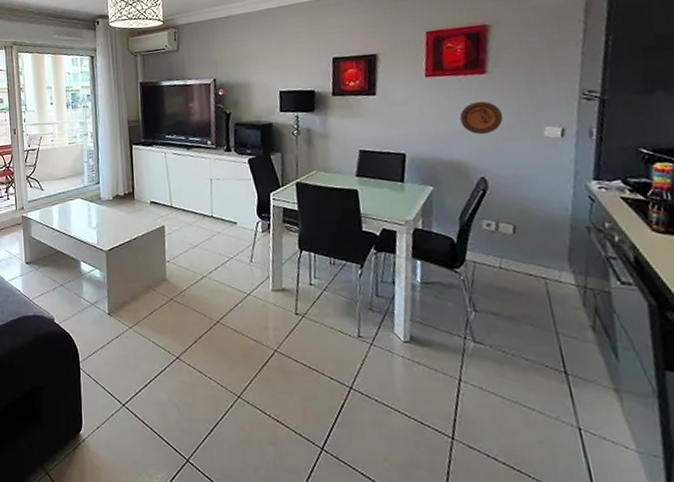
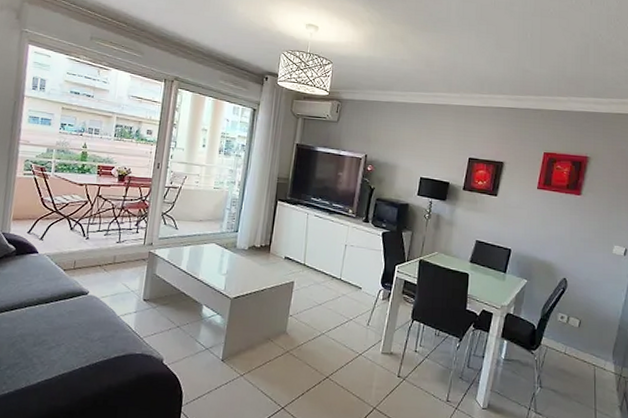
decorative plate: present [460,101,504,135] -> none [556,216,587,244]

